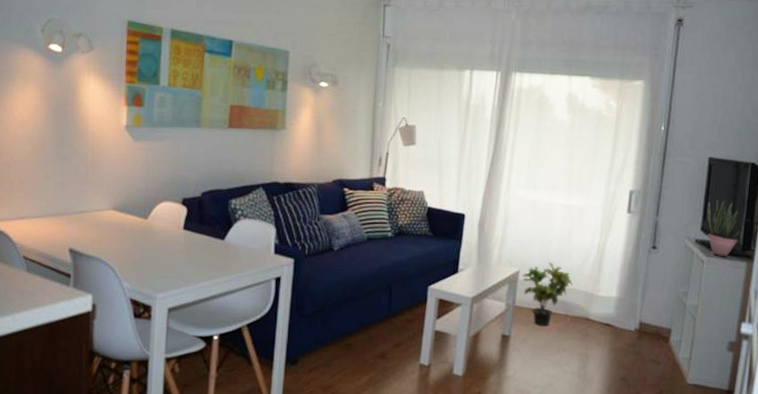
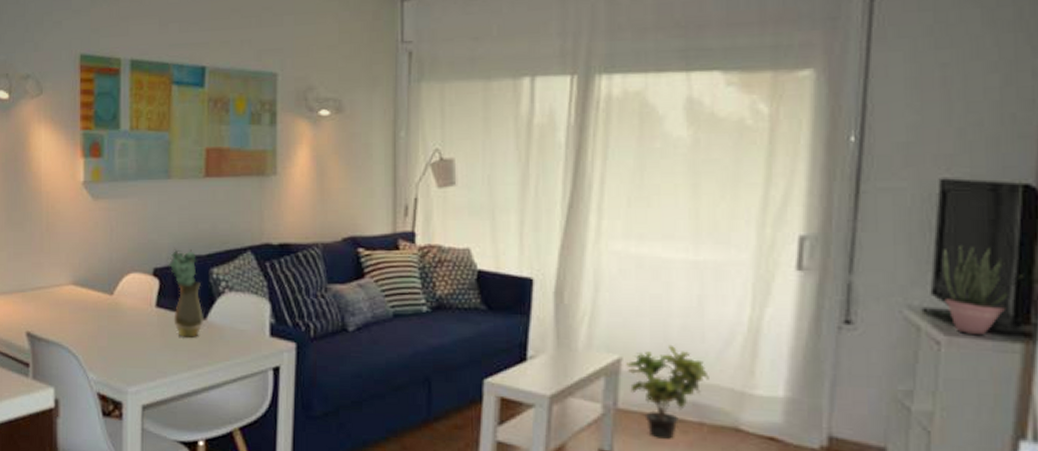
vase: none [195,183,223,254] -> present [169,248,205,337]

